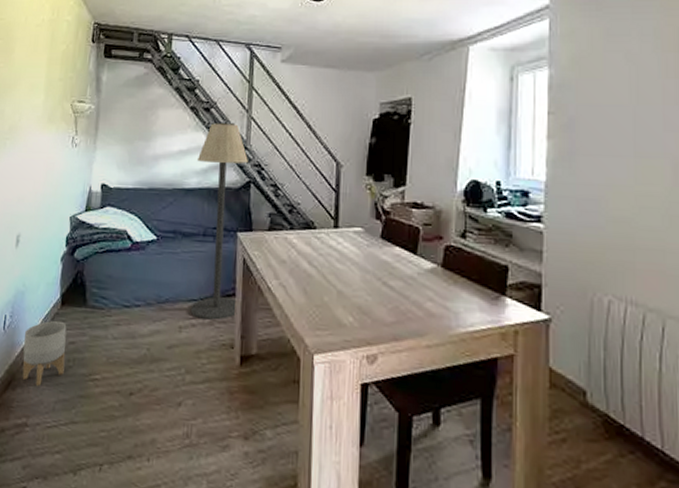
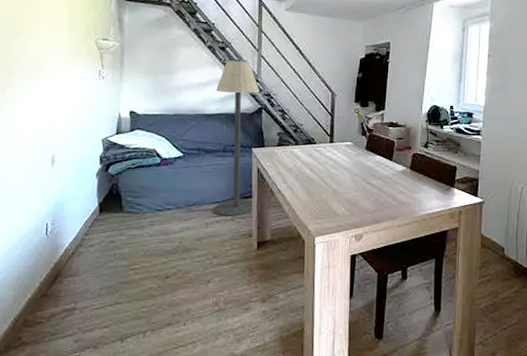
planter: present [22,320,67,386] -> none [66,225,107,278]

